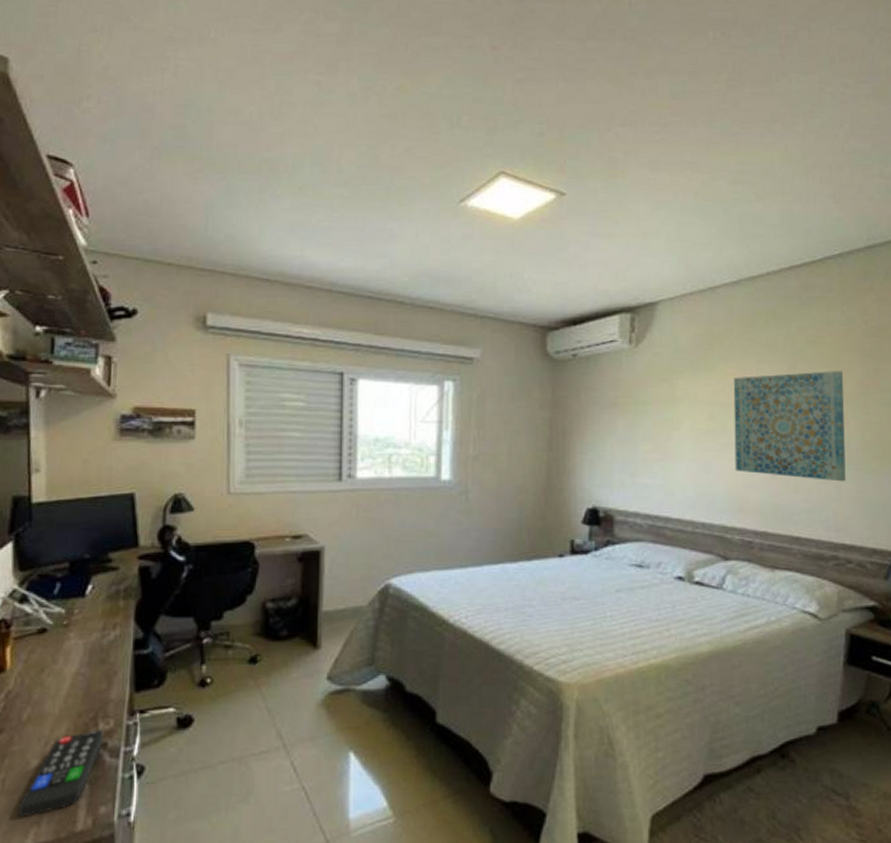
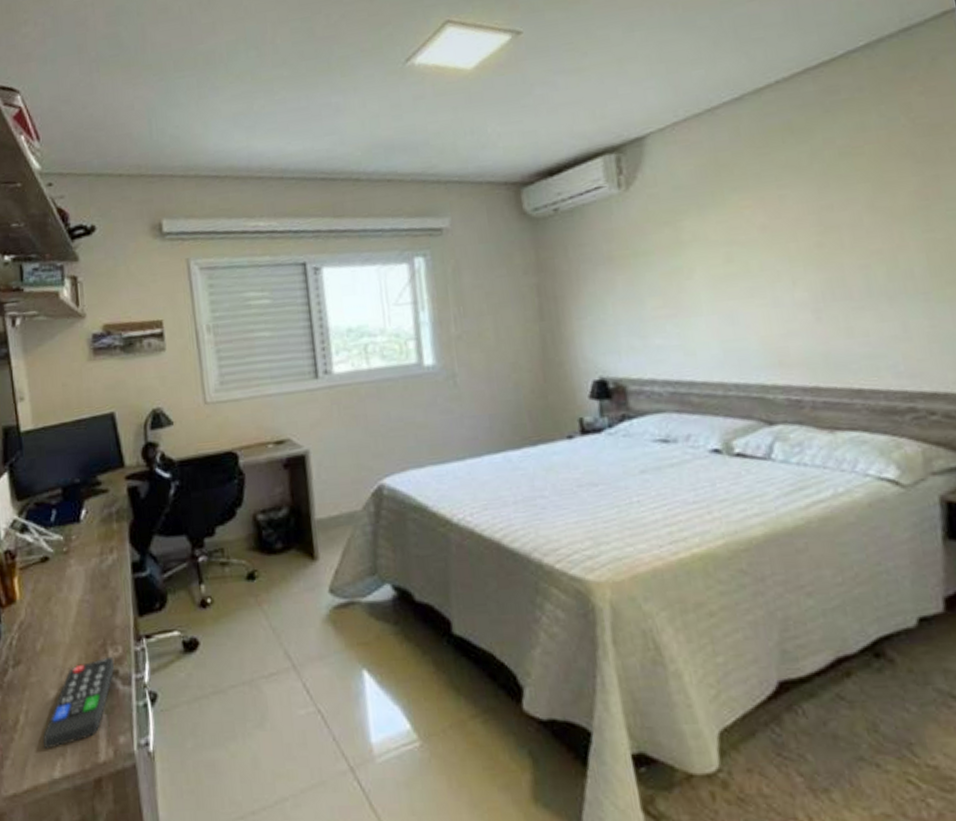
wall art: present [733,371,846,482] -> none [750,183,914,320]

